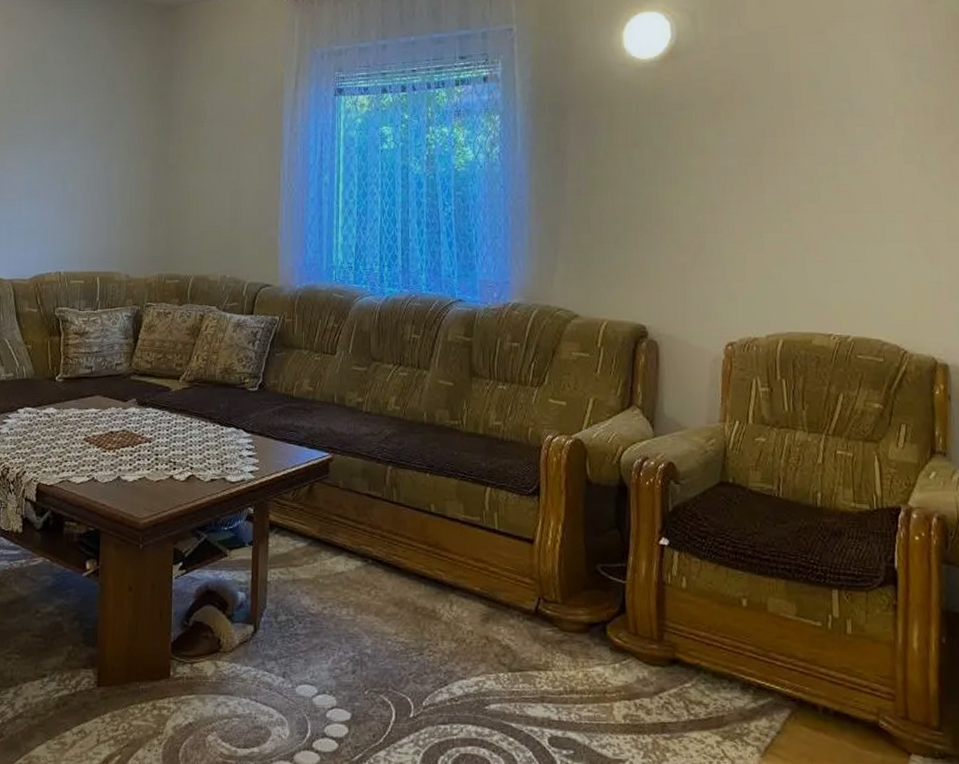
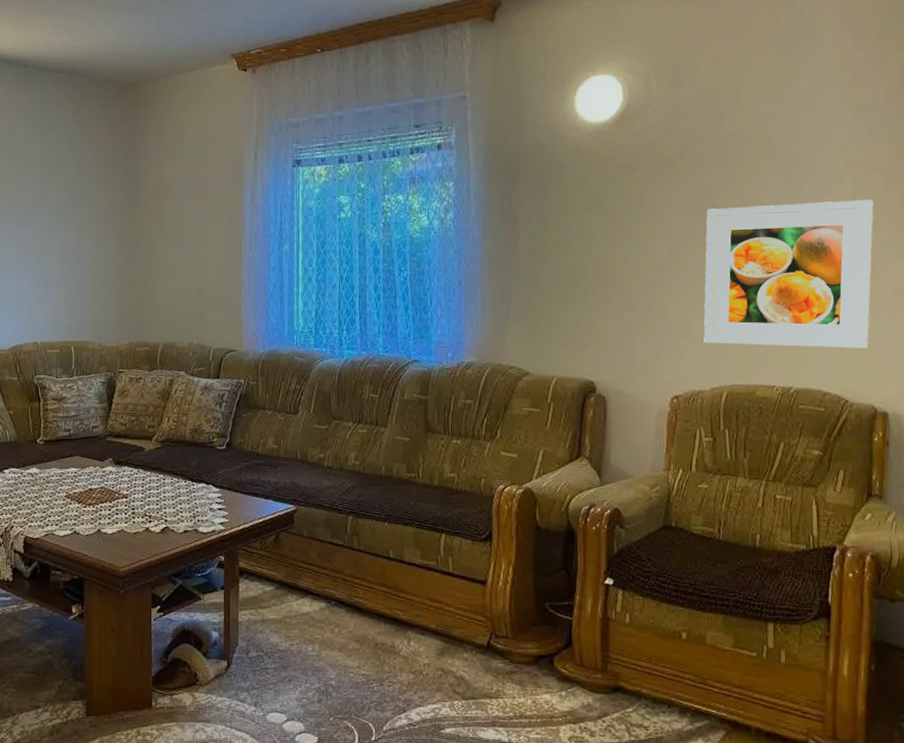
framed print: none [757,144,926,298] -> present [703,199,874,350]

